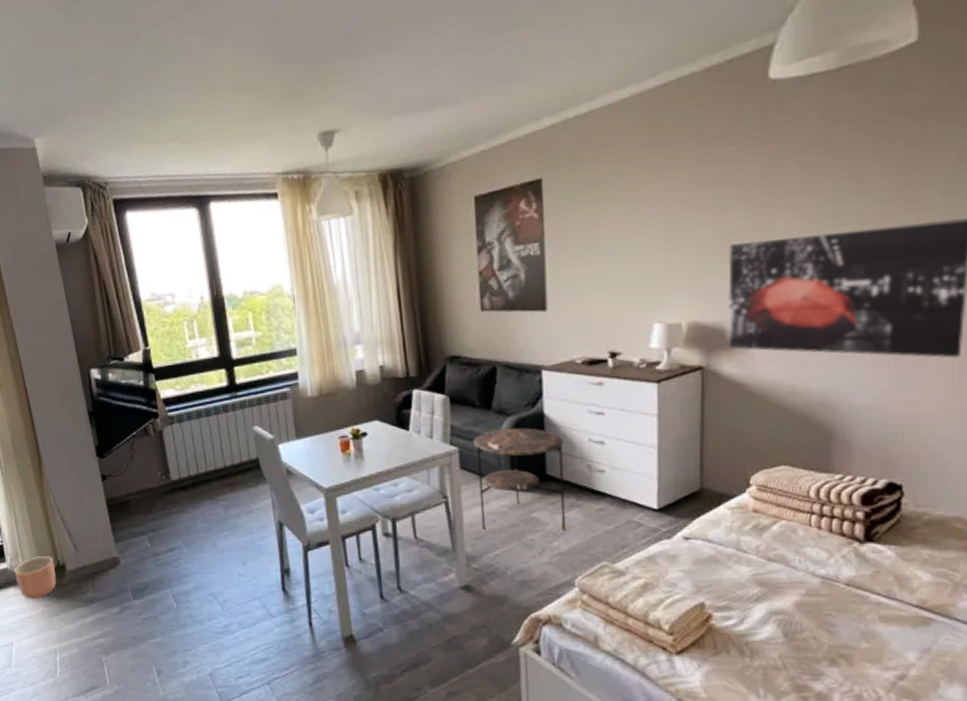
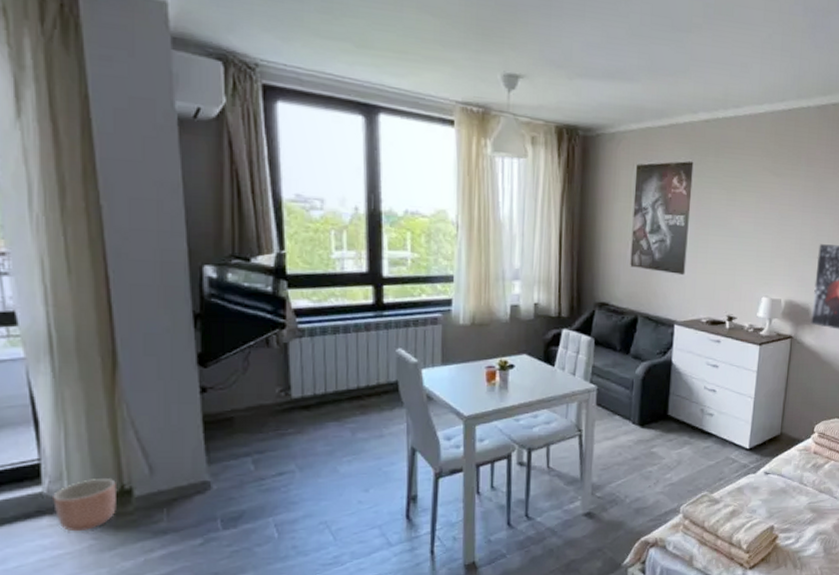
side table: present [473,427,566,531] -> none [609,372,685,464]

